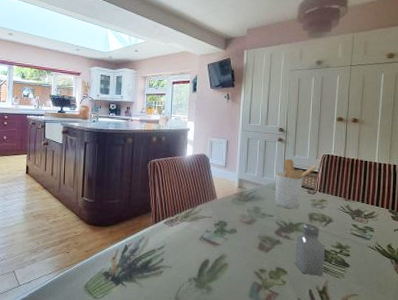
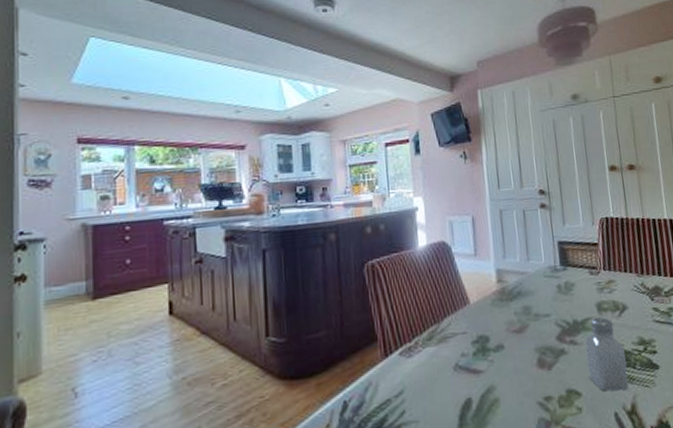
utensil holder: present [275,158,317,209] -> none [543,230,595,301]

